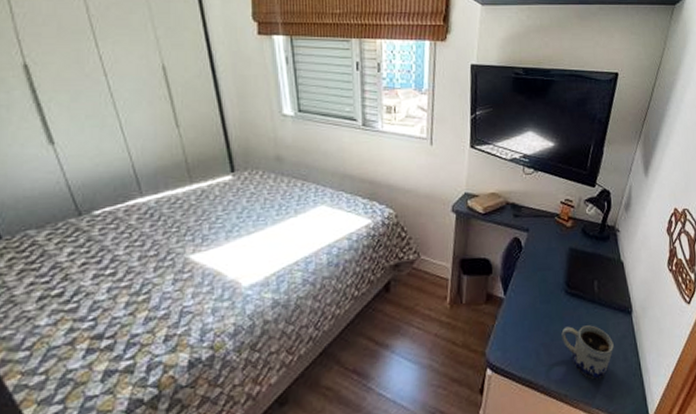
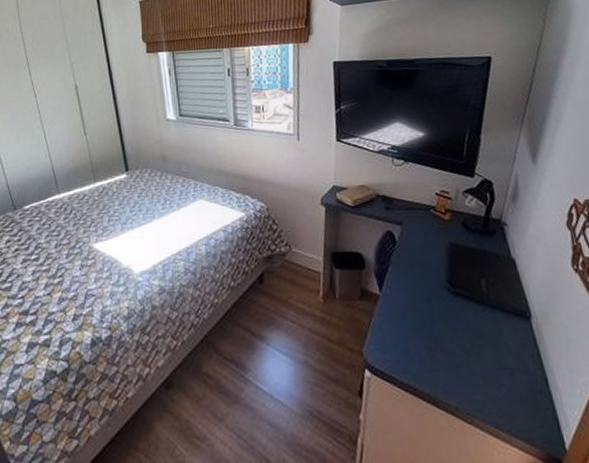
mug: present [561,325,614,380] -> none [446,329,512,393]

